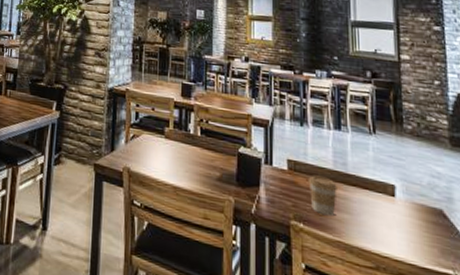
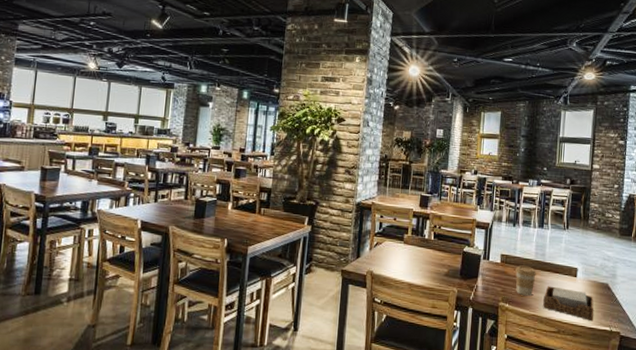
napkin holder: none [351,205,428,260] -> present [543,286,594,322]

